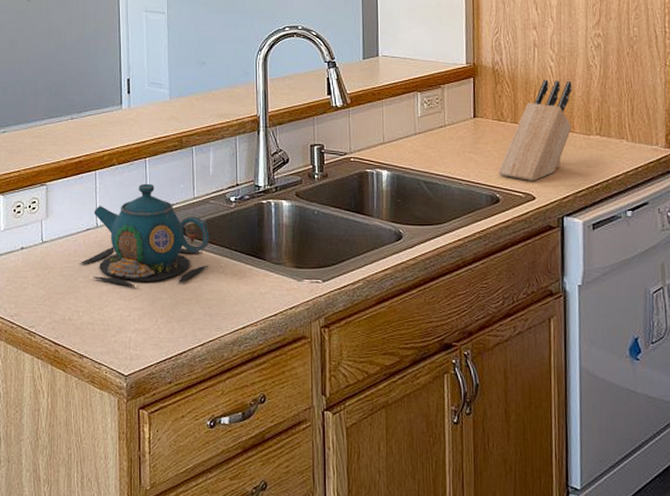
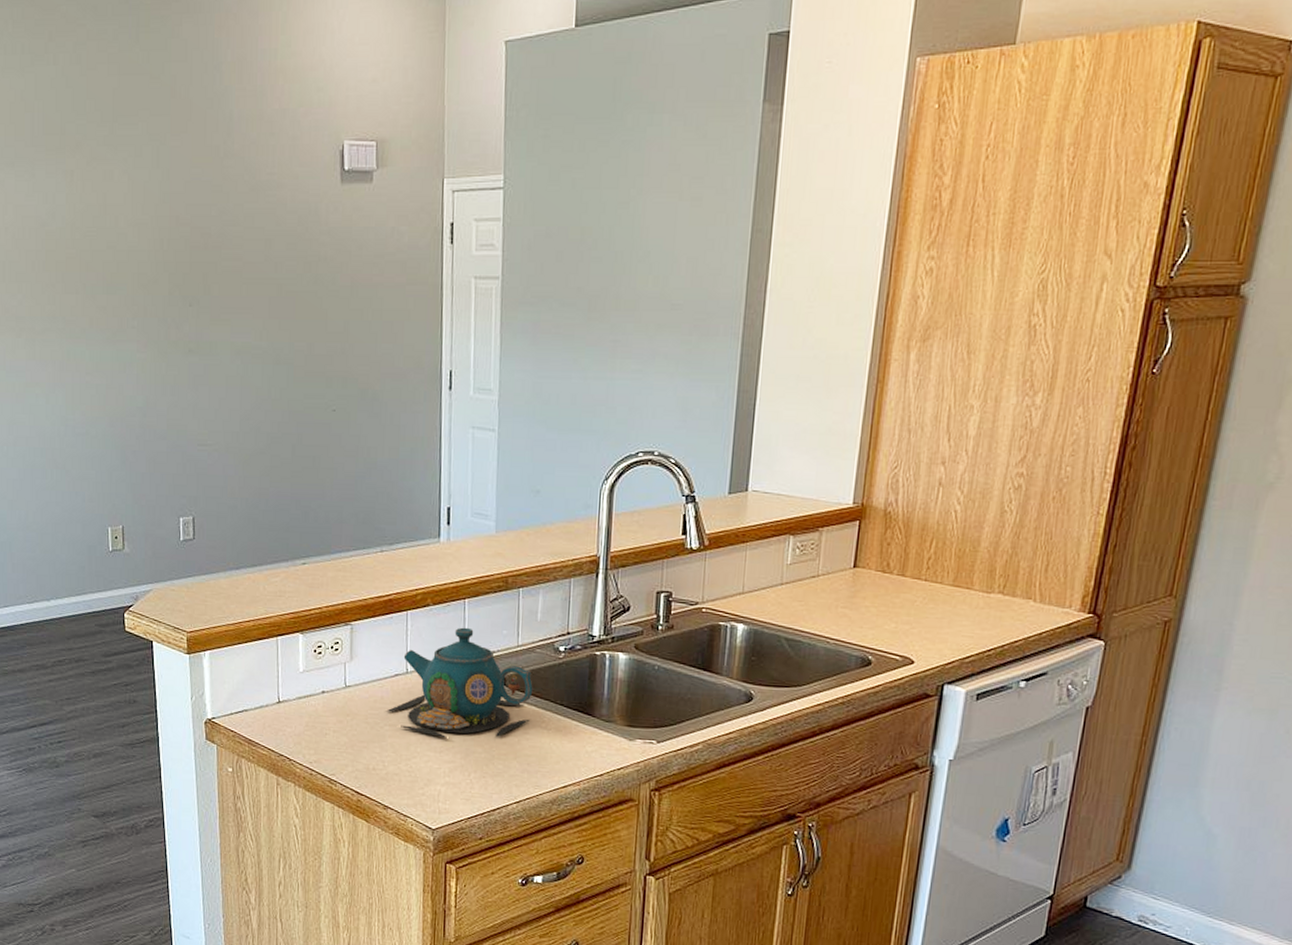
knife block: present [497,79,572,181] -> none [873,525,979,643]

